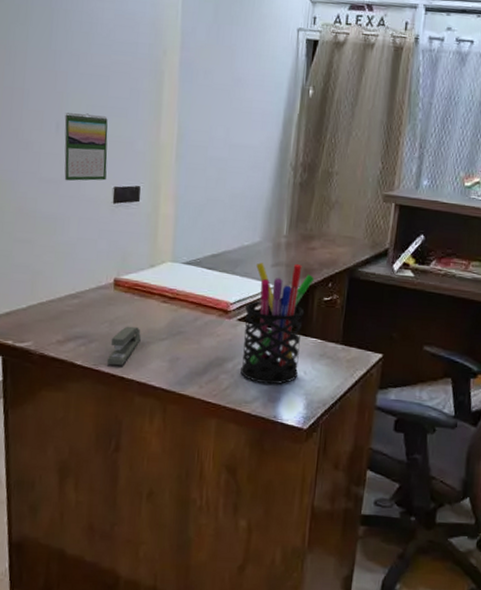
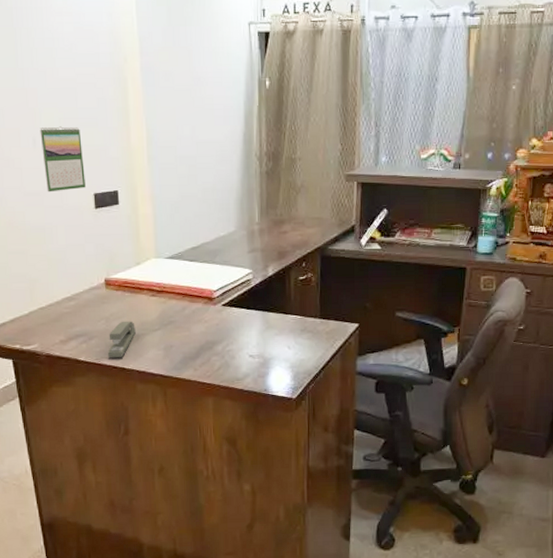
pen holder: present [240,262,315,385] -> none [227,248,289,361]

